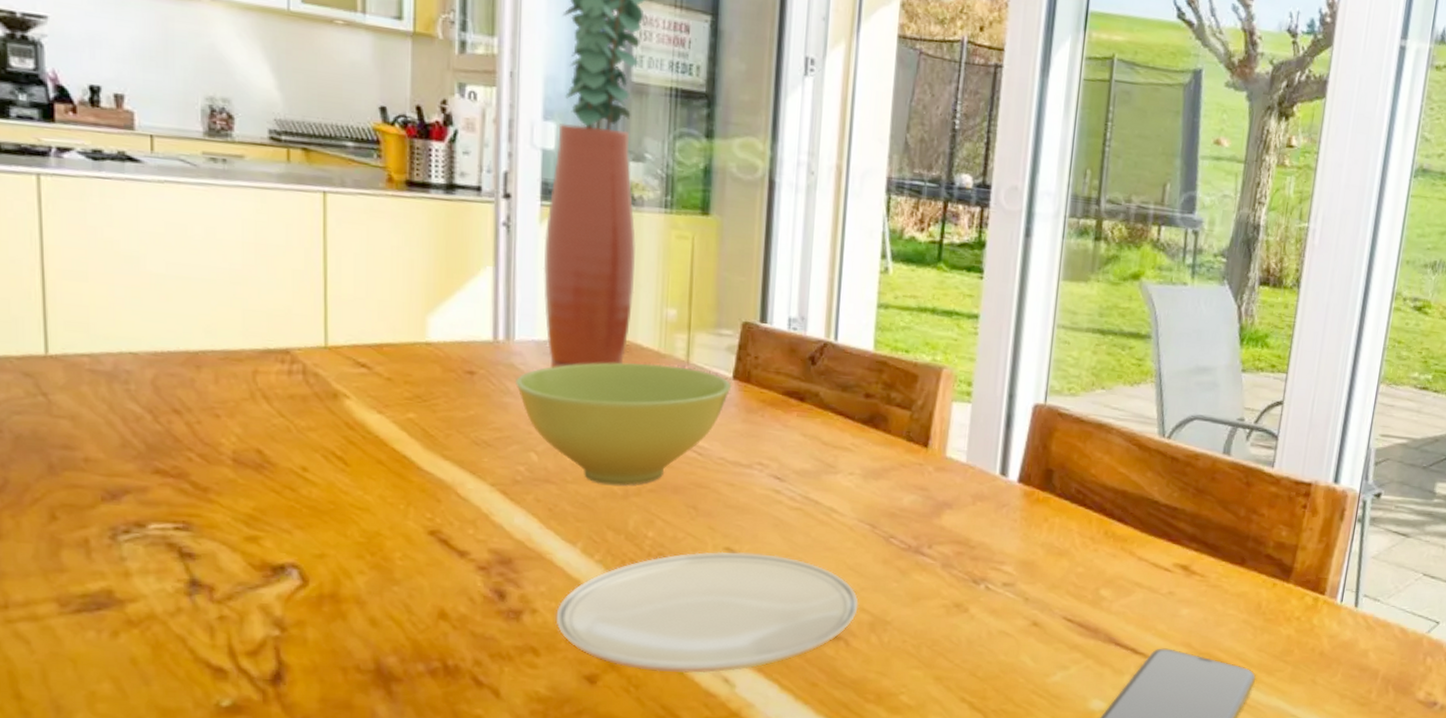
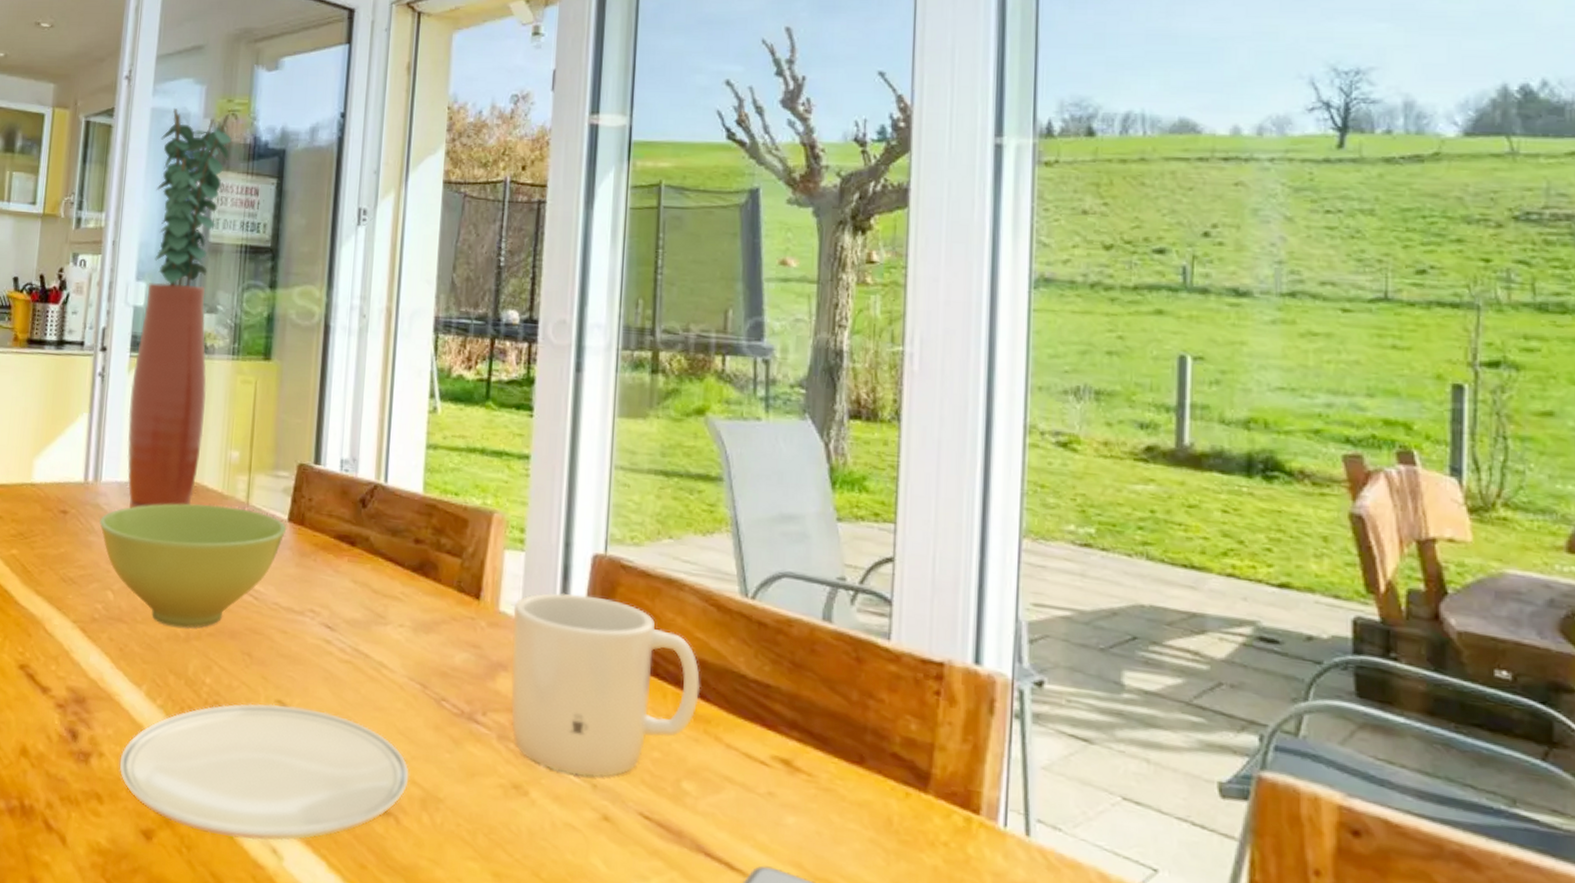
mug: none [954,438,1121,592] -> present [510,592,701,777]

